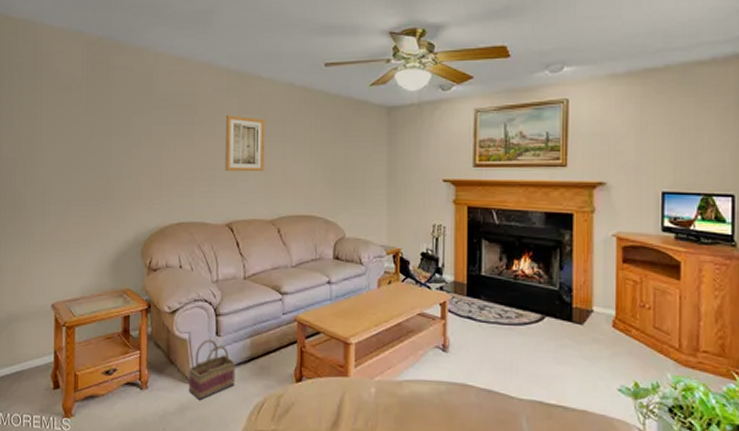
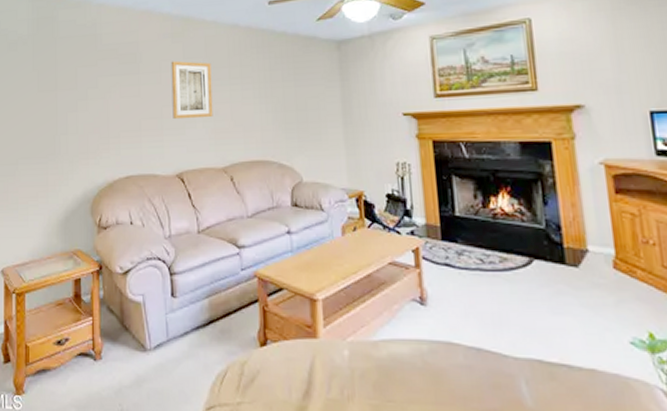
basket: present [188,339,235,401] -> none [143,301,194,371]

